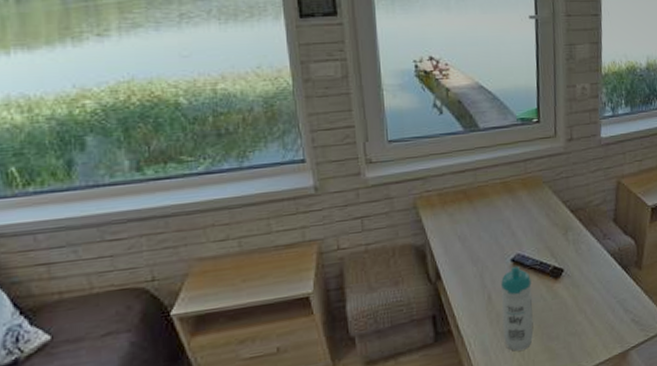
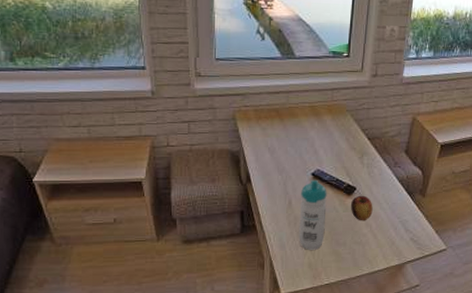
apple: none [559,276,586,308] -> present [350,195,373,221]

